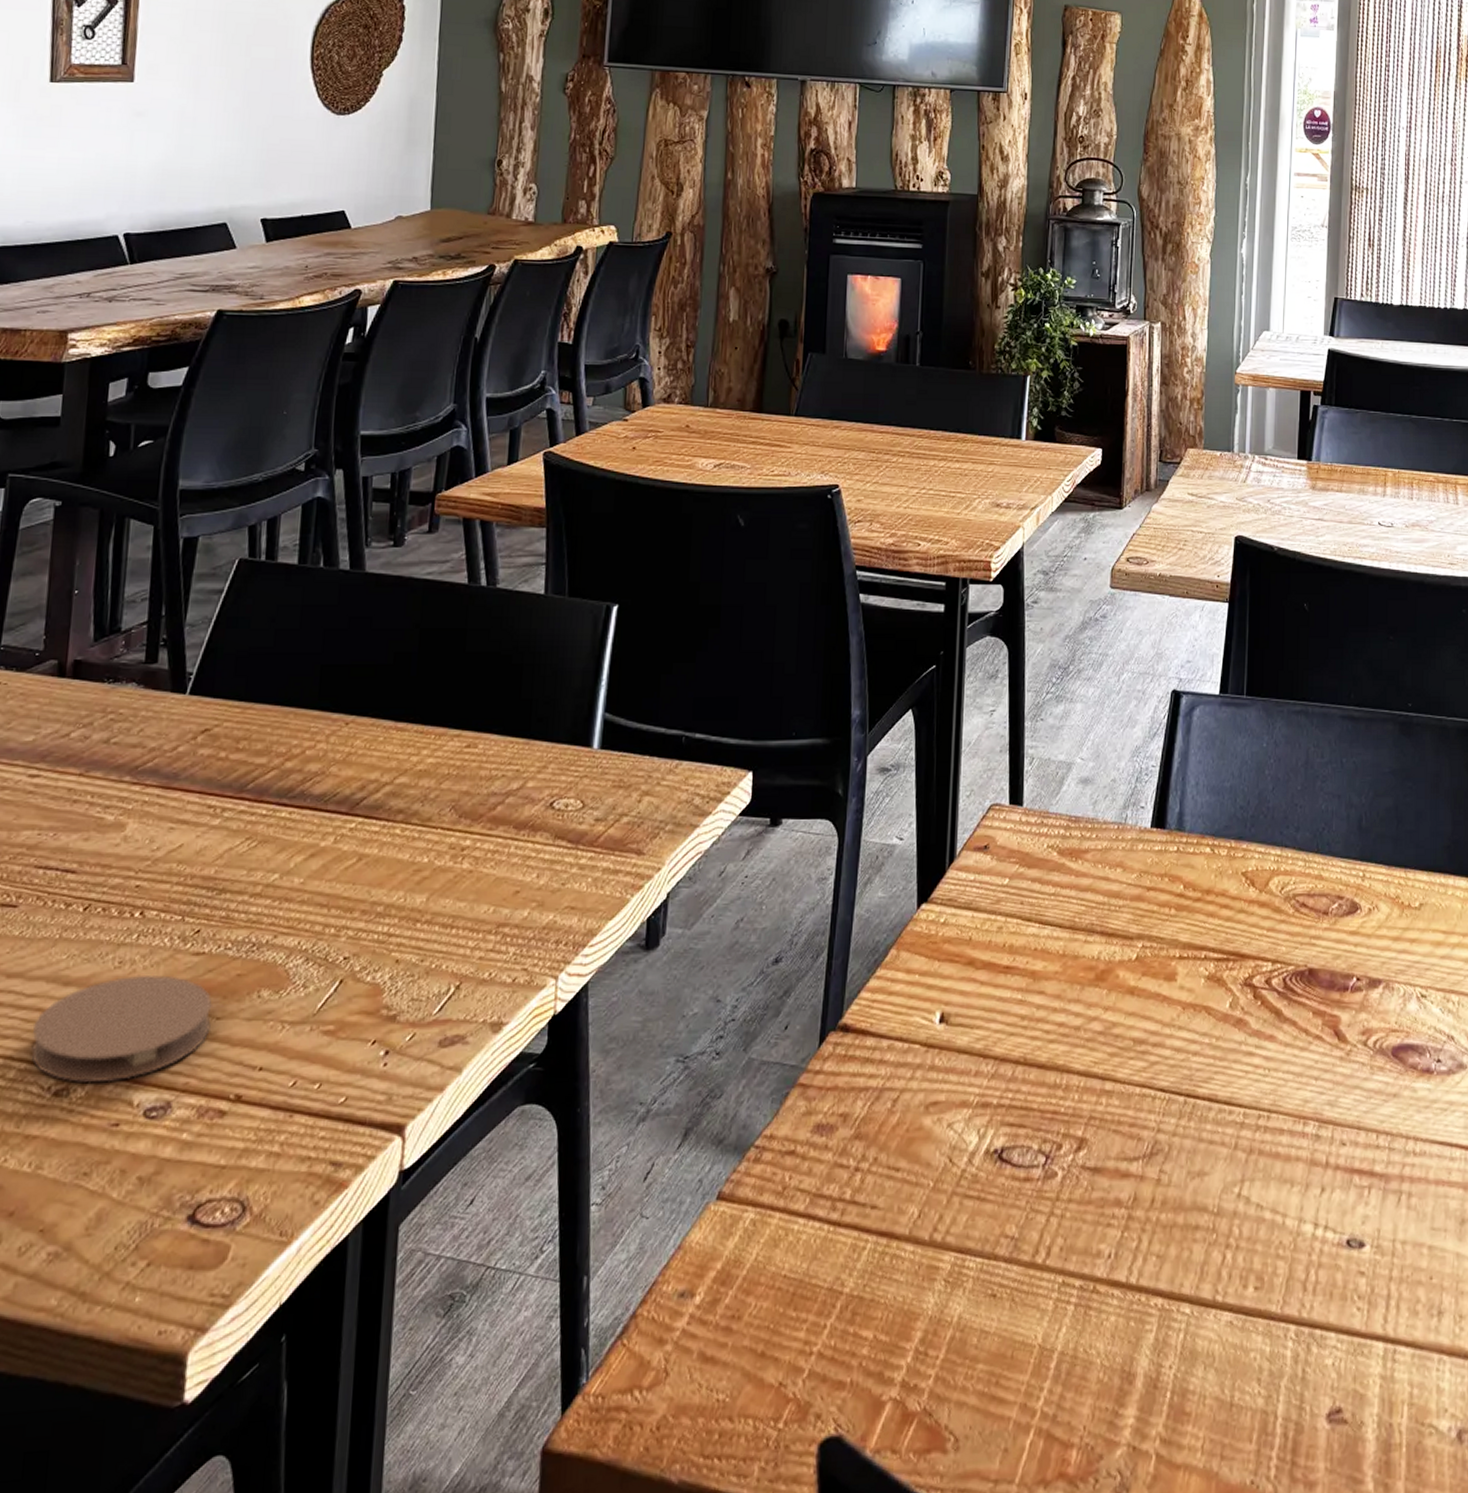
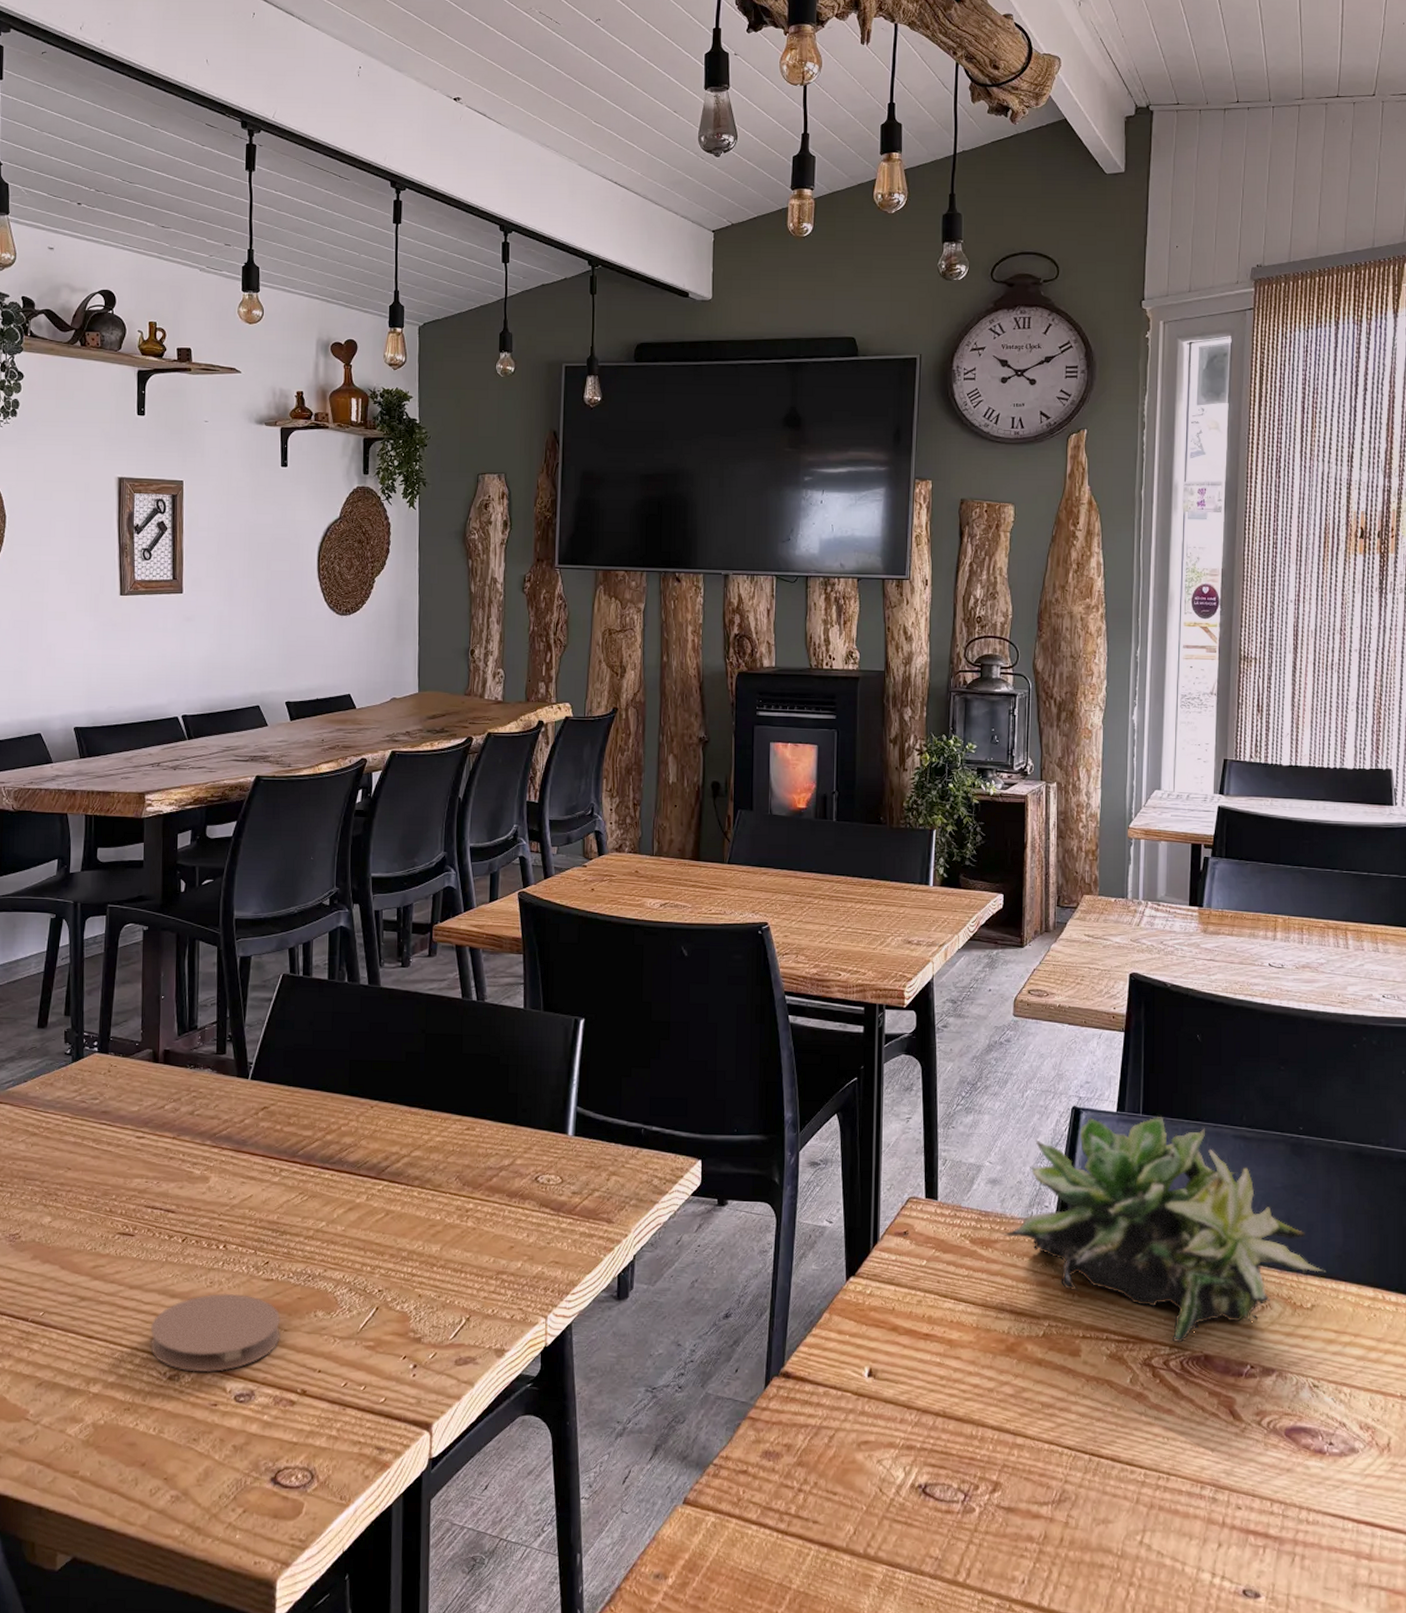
succulent plant: none [1091,697,1435,957] -> present [1000,1116,1327,1343]

